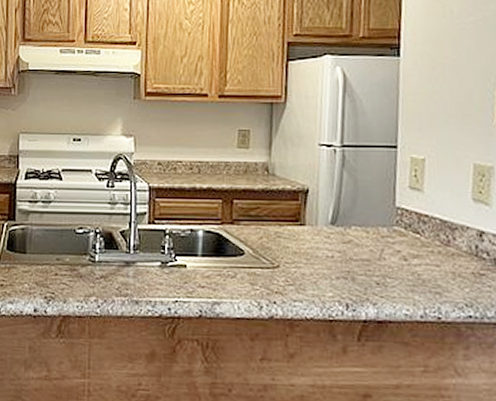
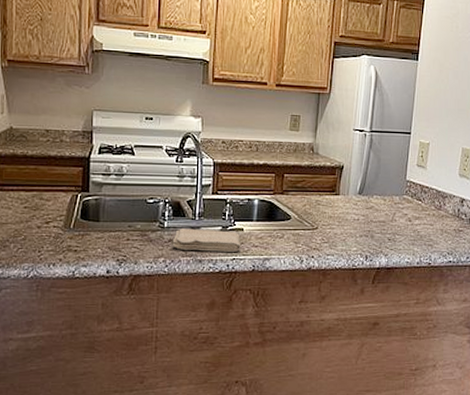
washcloth: none [104,263,185,293] -> present [172,228,242,252]

